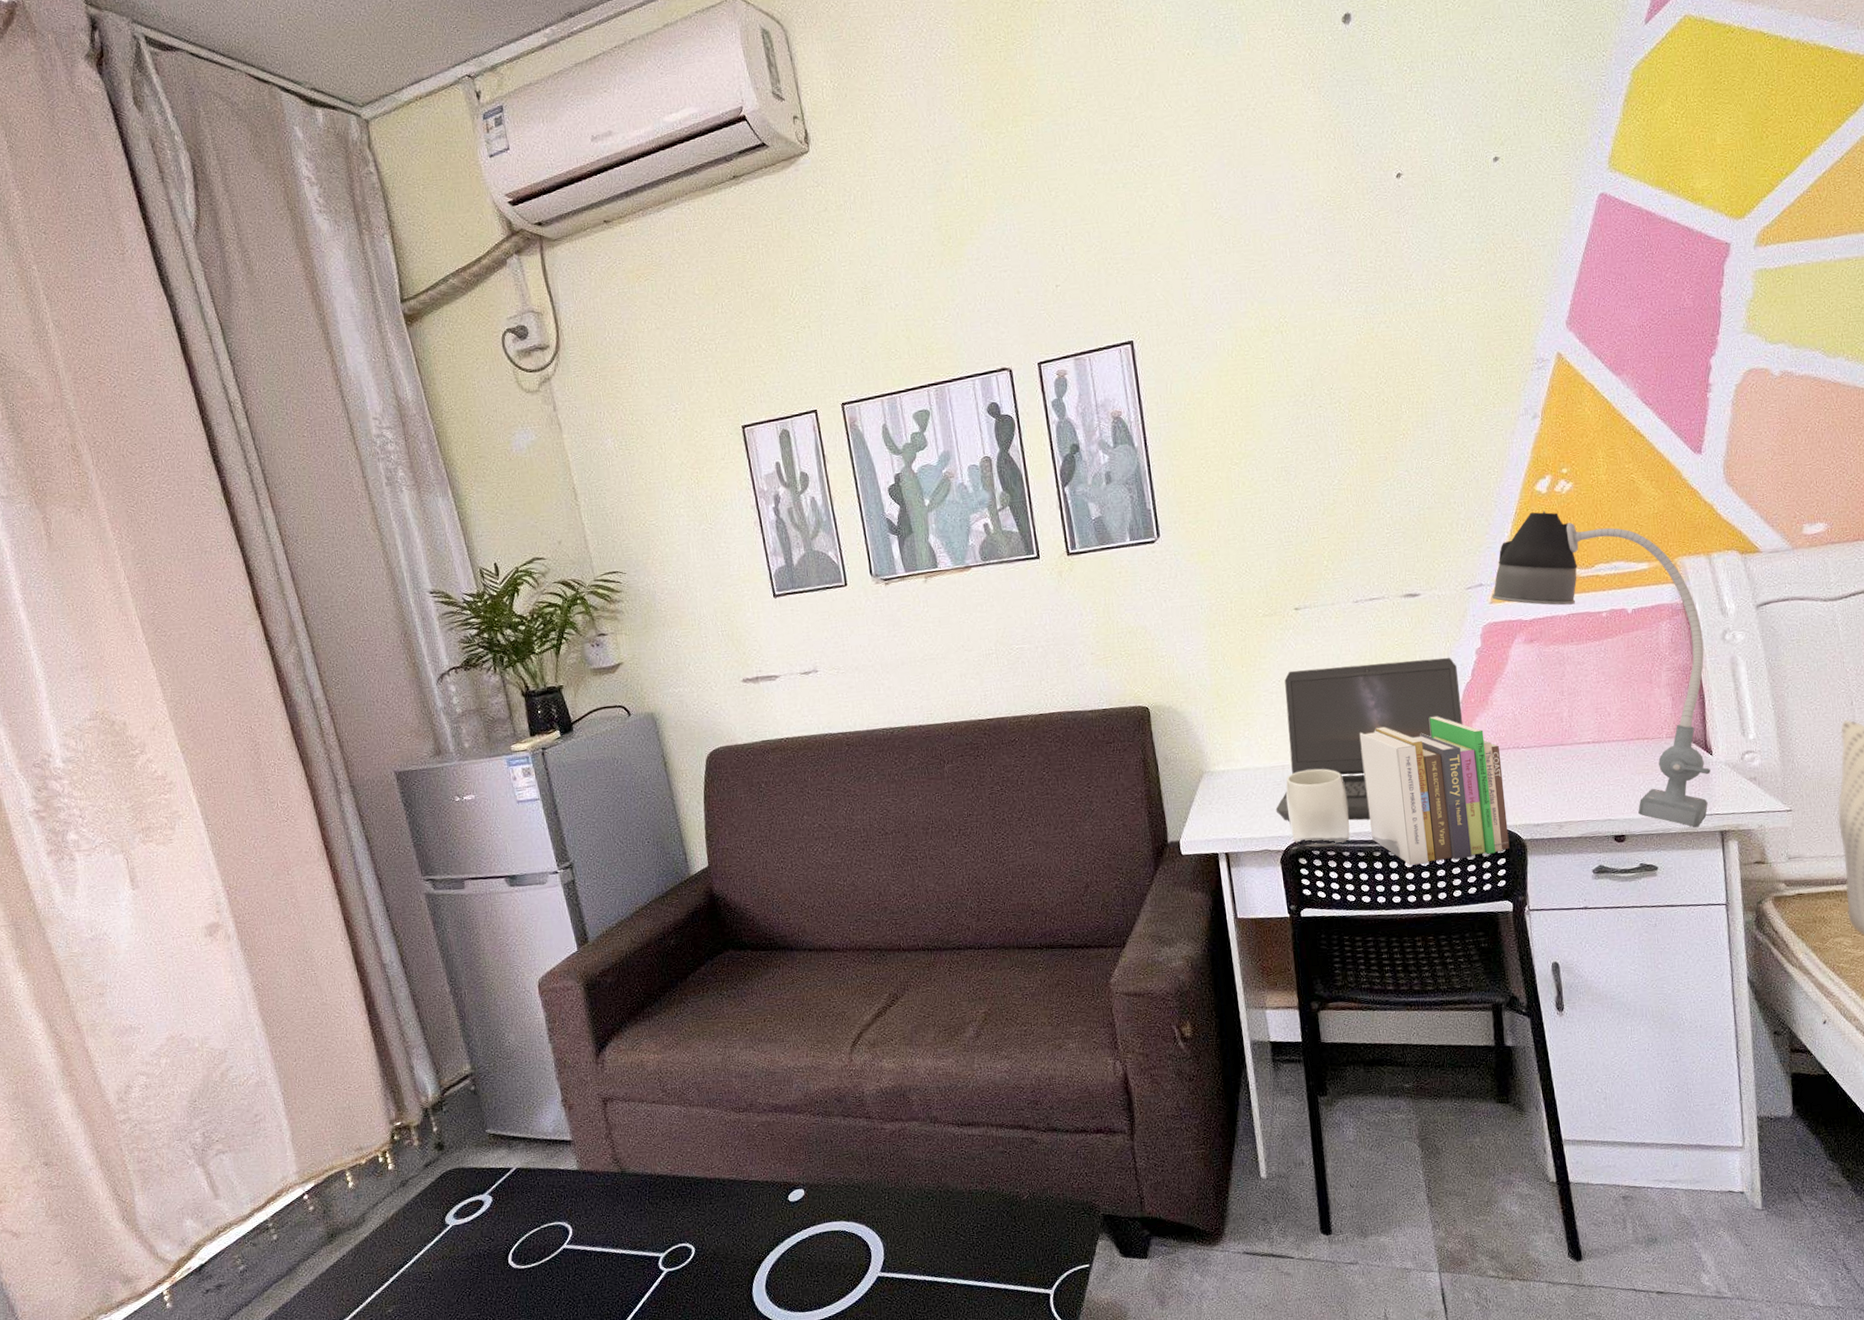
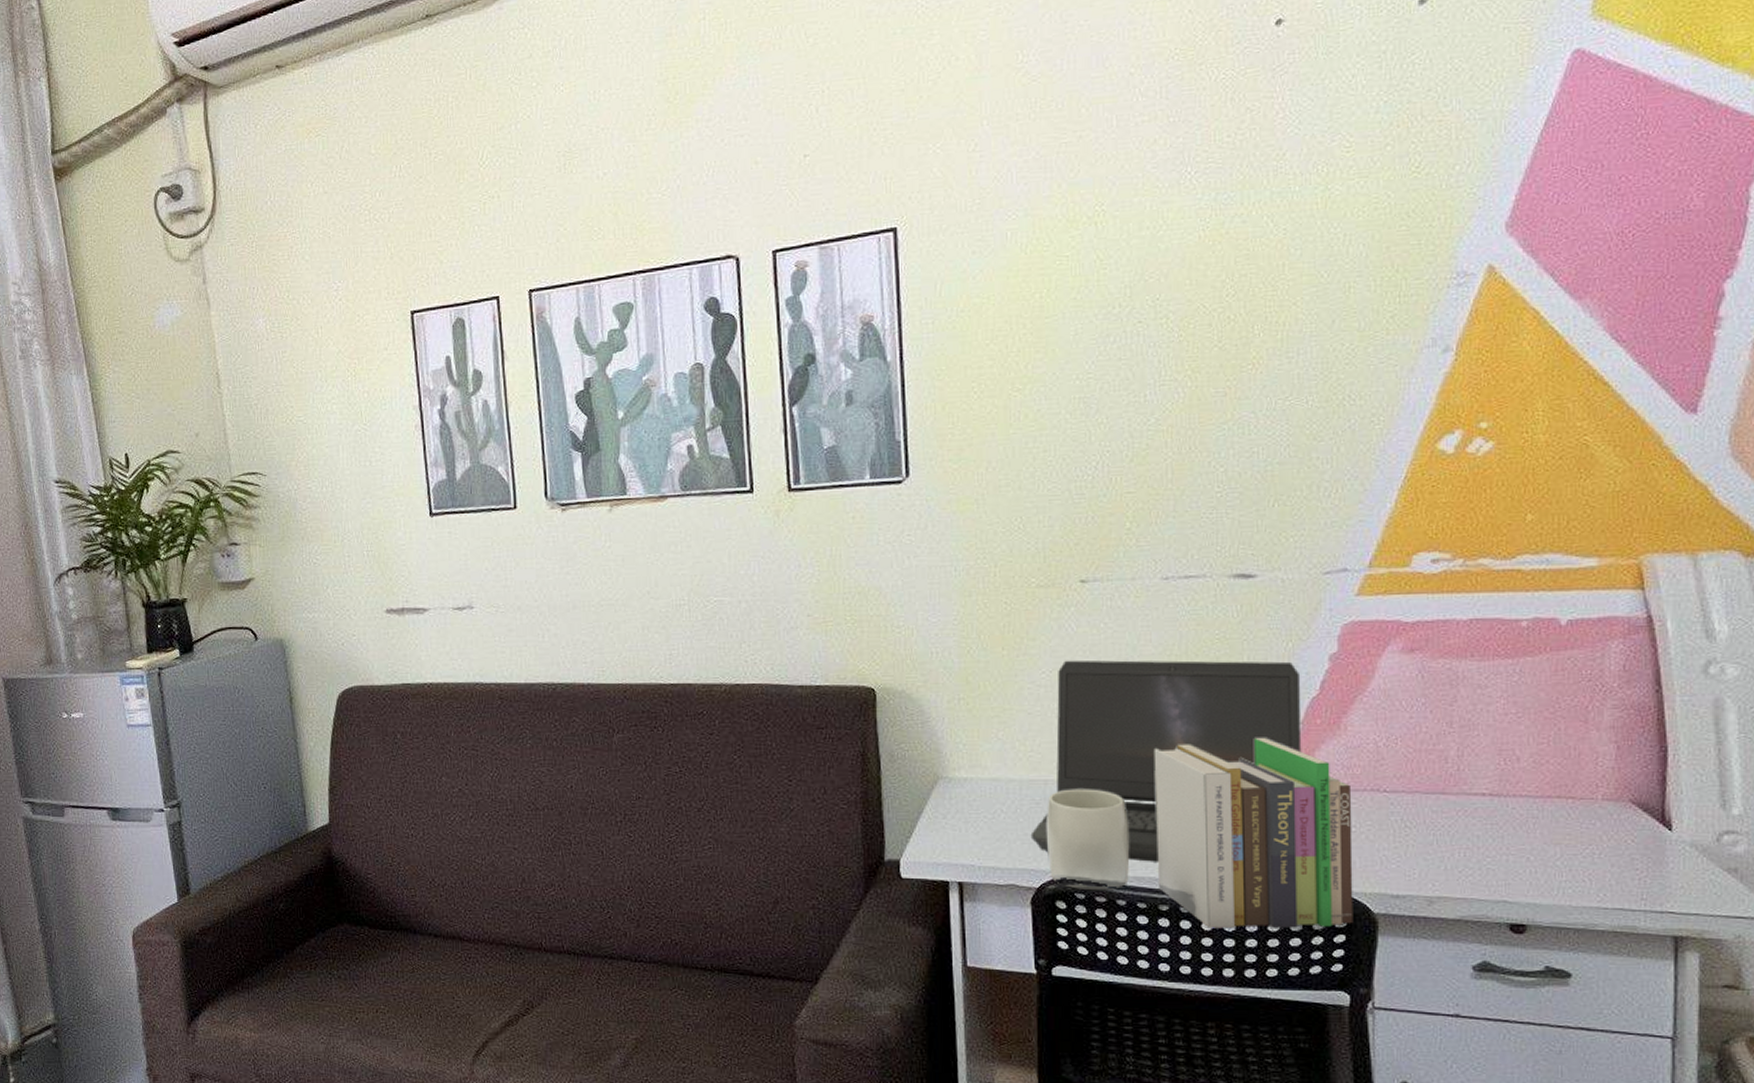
desk lamp: present [1492,510,1711,828] -> none [1360,477,1673,927]

